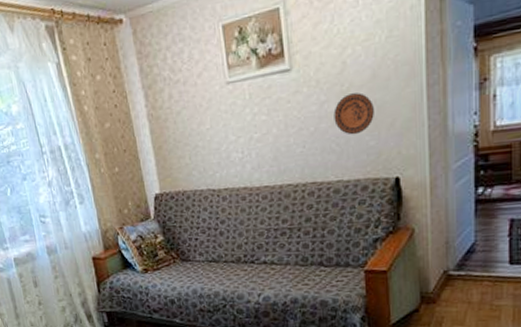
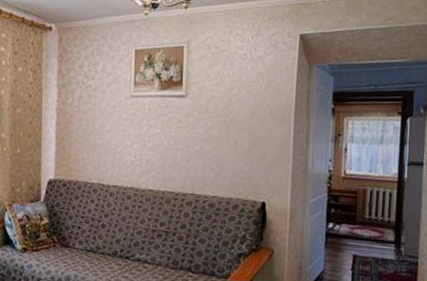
decorative plate: present [334,93,374,135] -> none [216,125,250,160]

